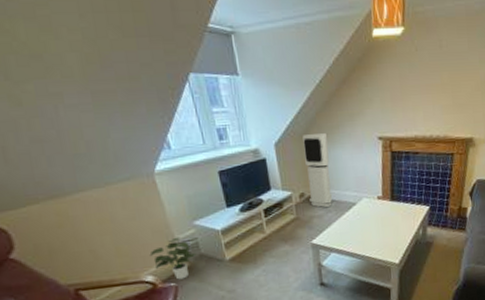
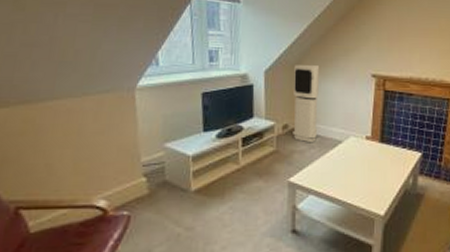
potted plant: present [149,237,196,280] -> none [108,159,160,209]

